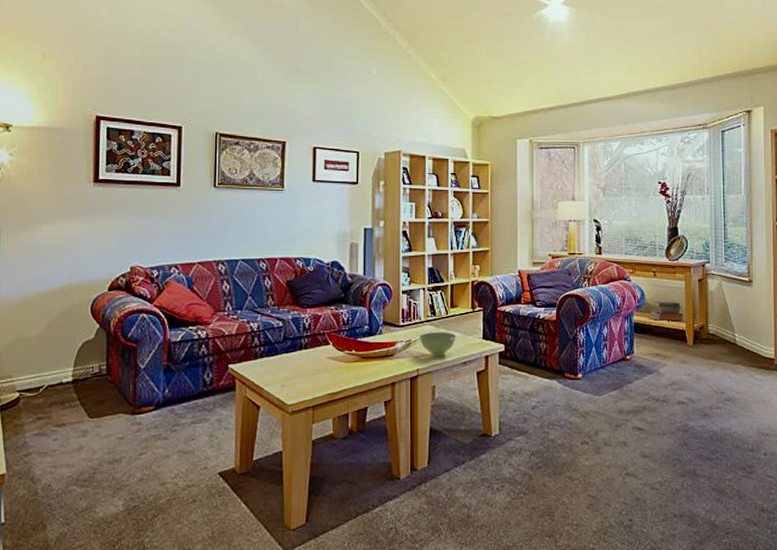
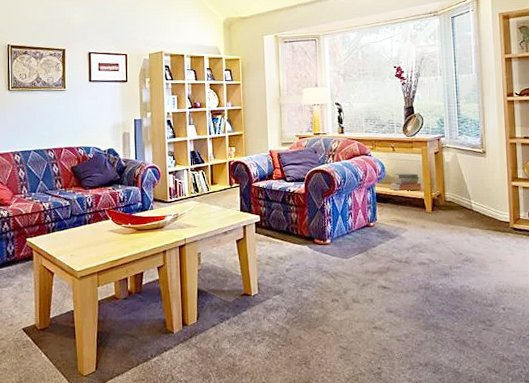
bowl: present [419,332,456,356] -> none [185,206,217,227]

